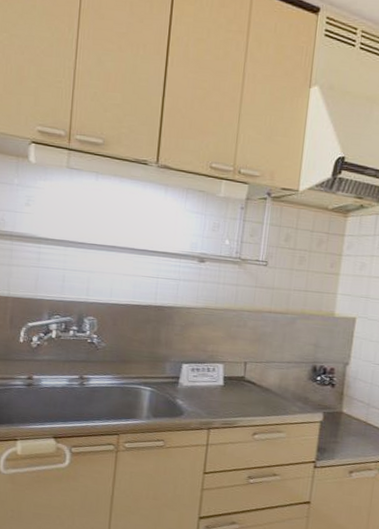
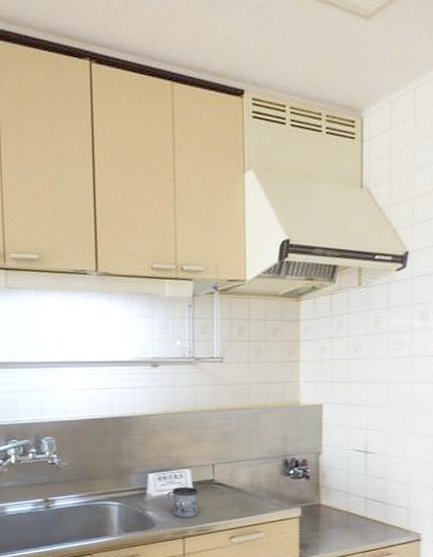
mug: none [197,379,228,411] -> present [166,486,198,518]

